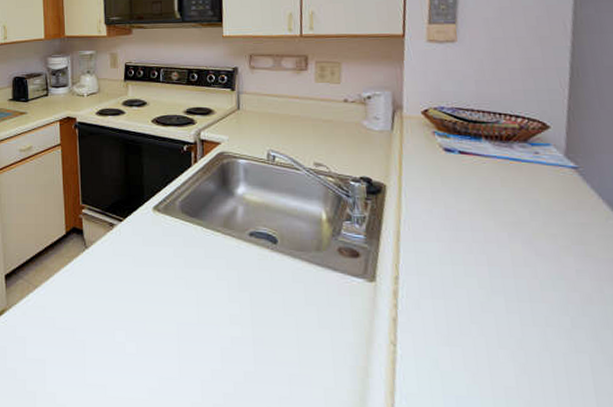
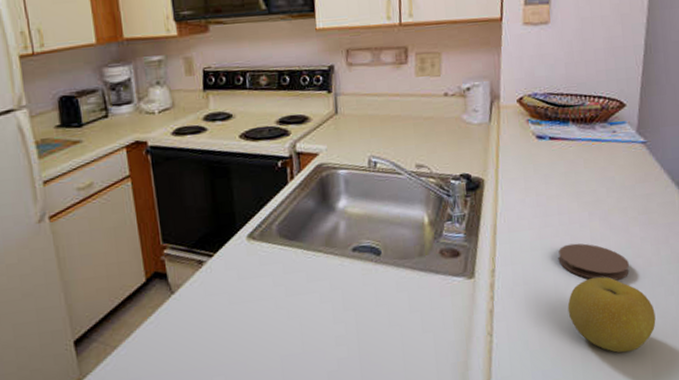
coaster: none [472,263,564,313] -> present [558,243,630,281]
fruit: none [485,304,603,398] -> present [567,276,656,353]

